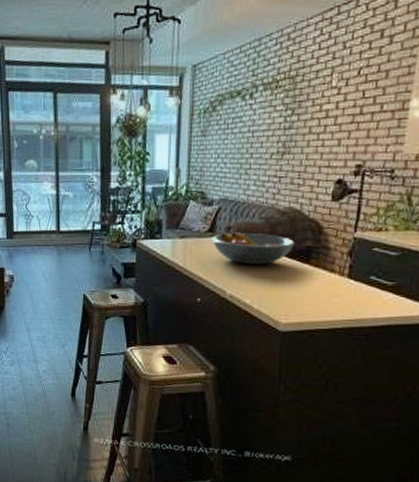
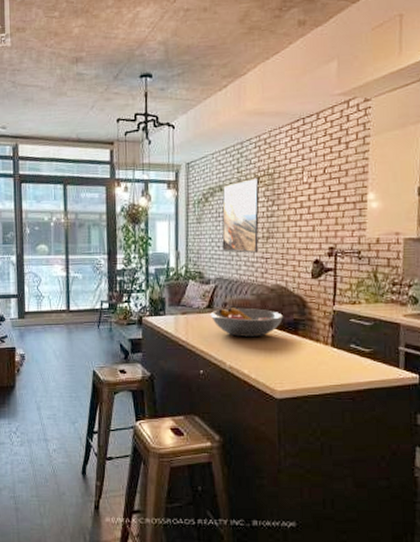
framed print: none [229,81,278,171] -> present [222,177,259,253]

